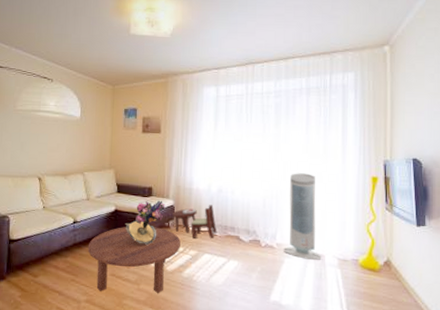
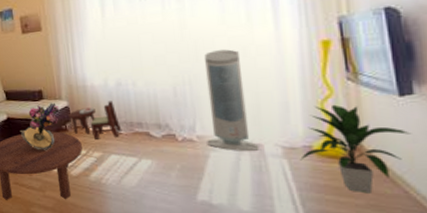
indoor plant: none [349,228,422,301] -> present [300,104,412,194]

